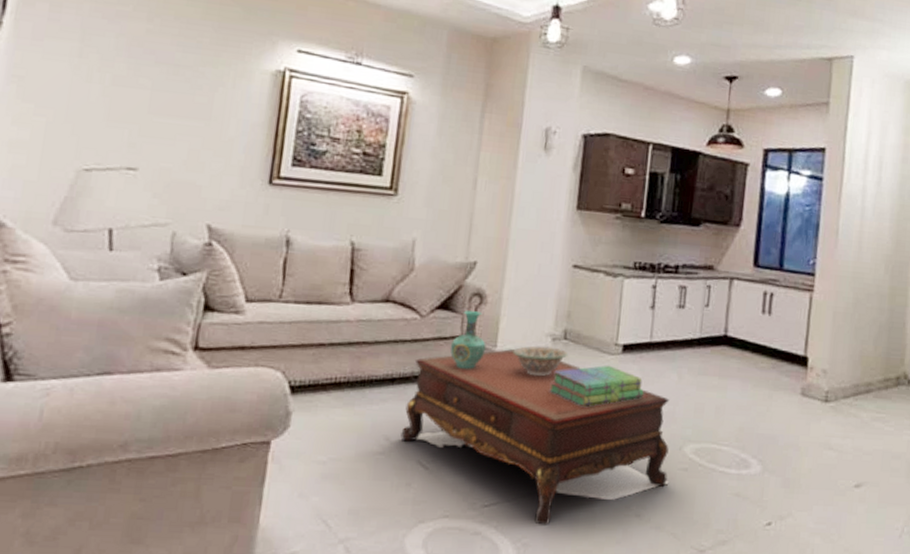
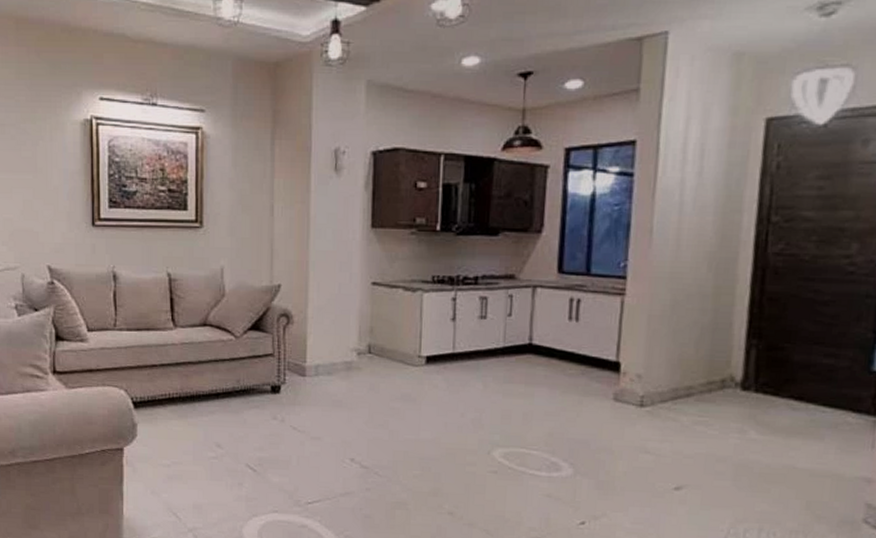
coffee table: present [401,349,670,525] -> none [229,364,480,521]
vase: present [450,310,486,369] -> none [264,330,297,384]
decorative bowl: present [512,345,569,377] -> none [321,360,374,389]
stack of books: present [549,365,644,408] -> none [358,376,450,416]

